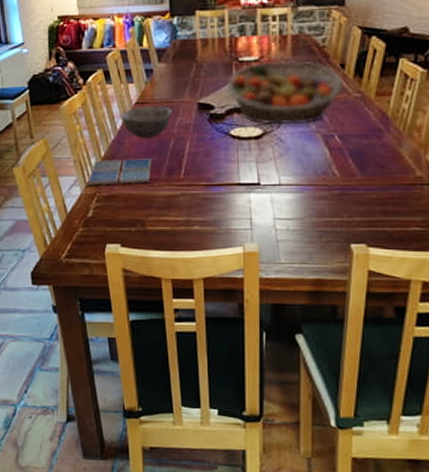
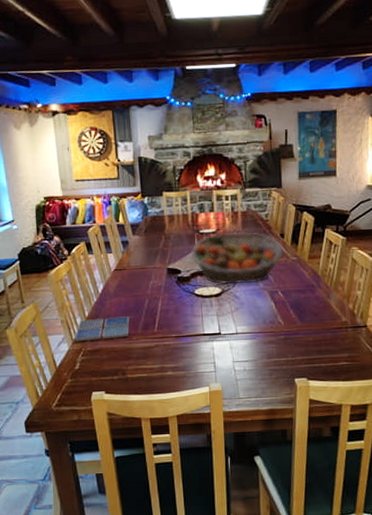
bowl: present [120,105,172,139] -> none [101,271,146,300]

